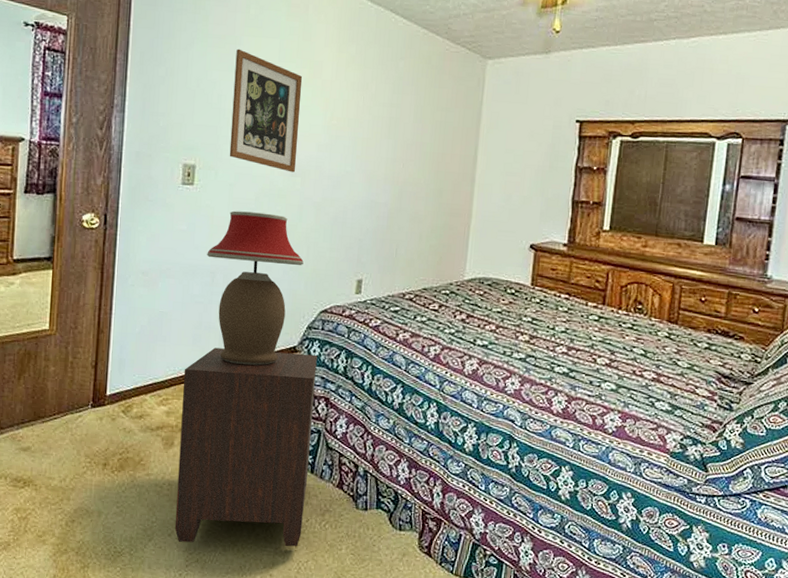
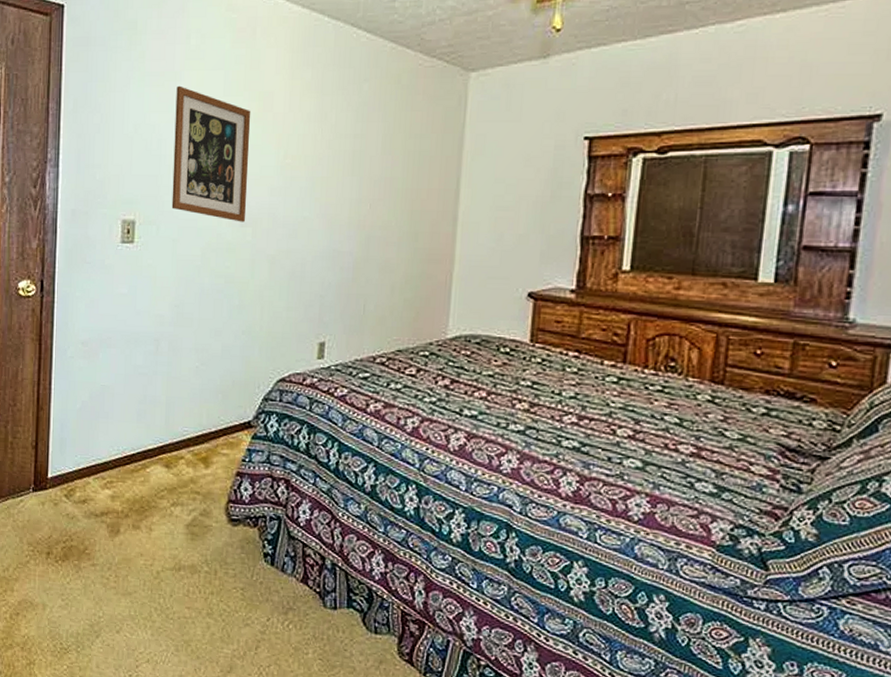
nightstand: present [174,347,317,547] -> none [123,424,275,649]
table lamp: present [207,210,304,366] -> none [150,269,257,444]

